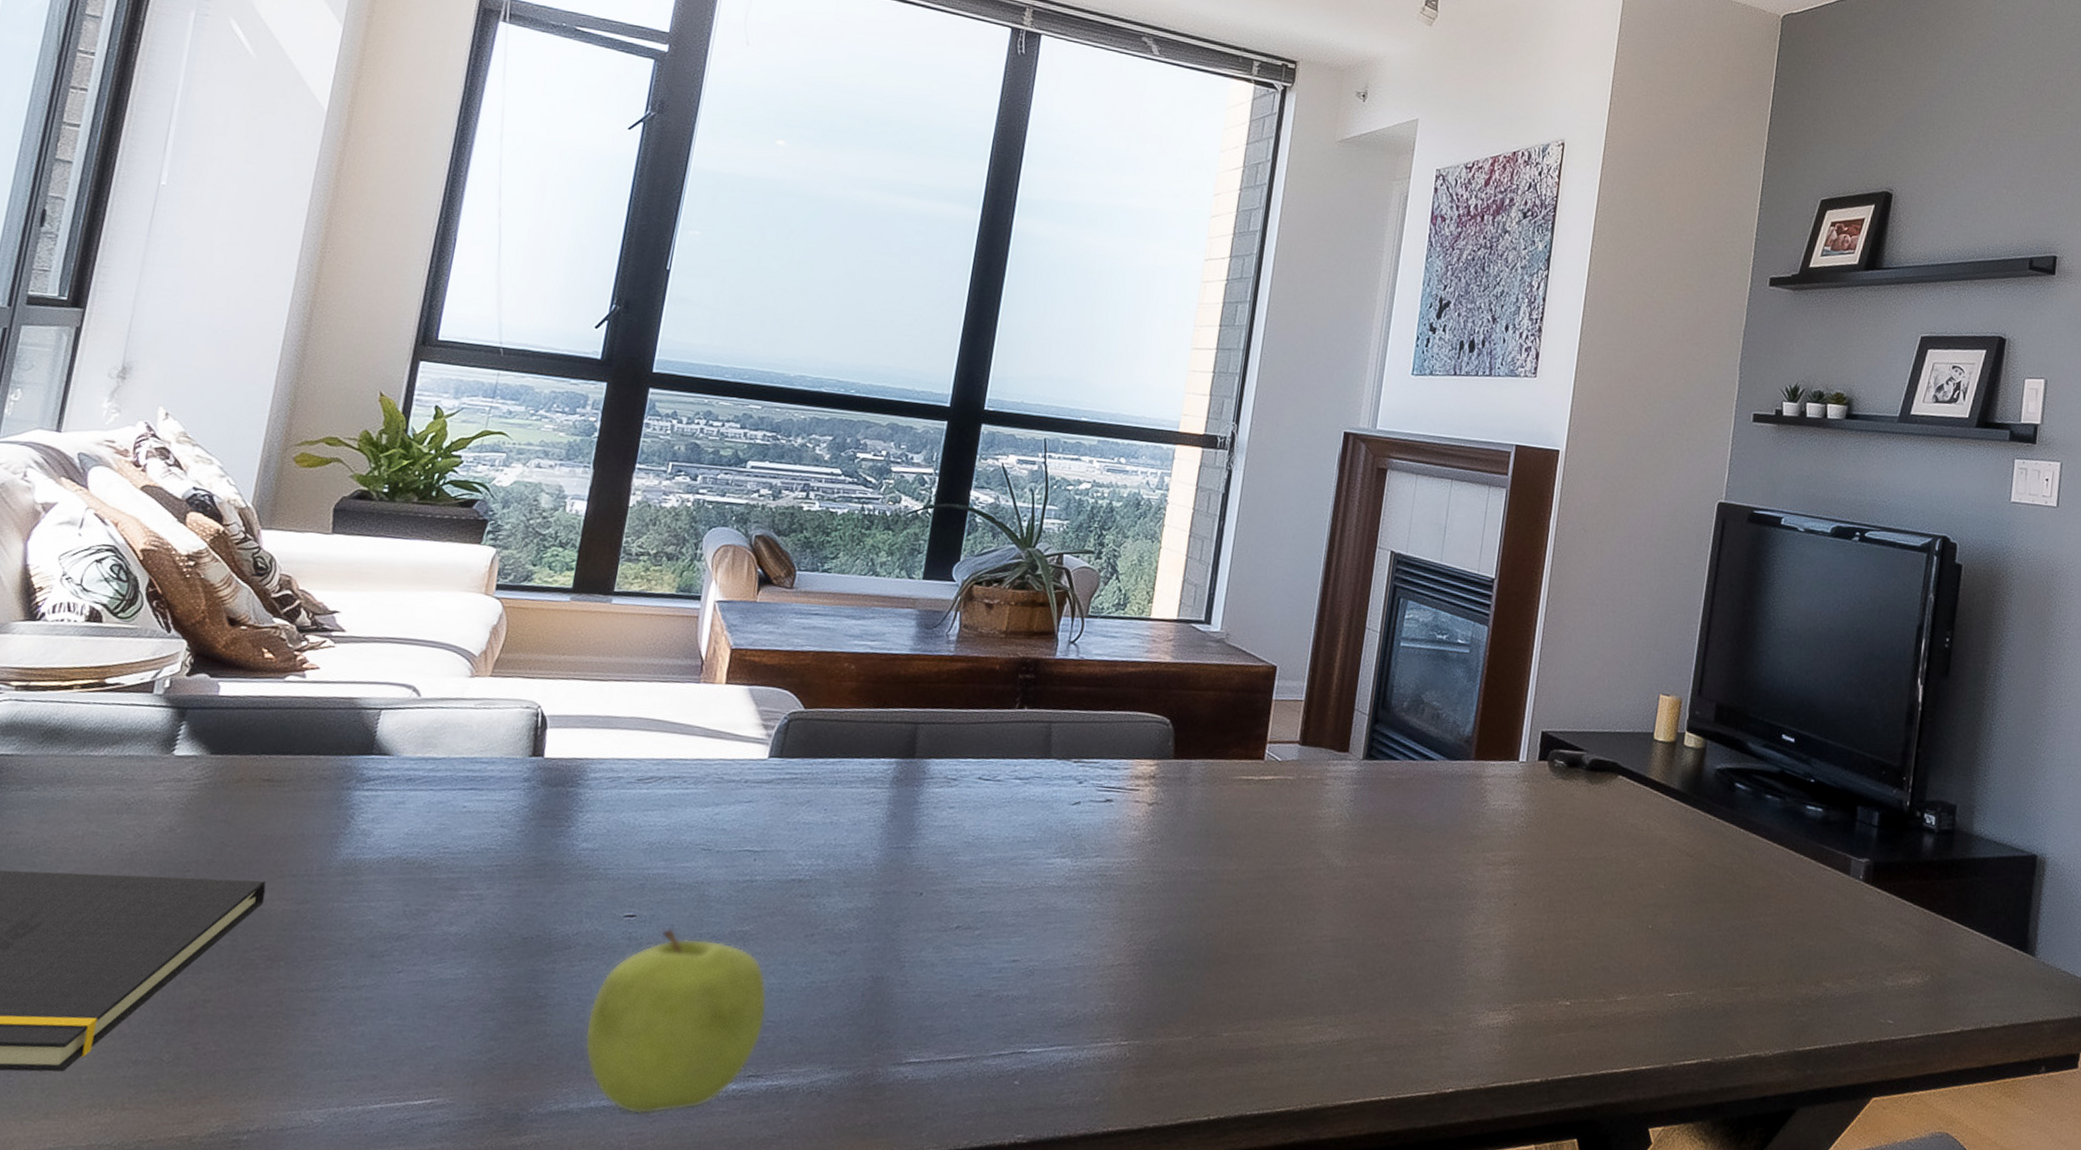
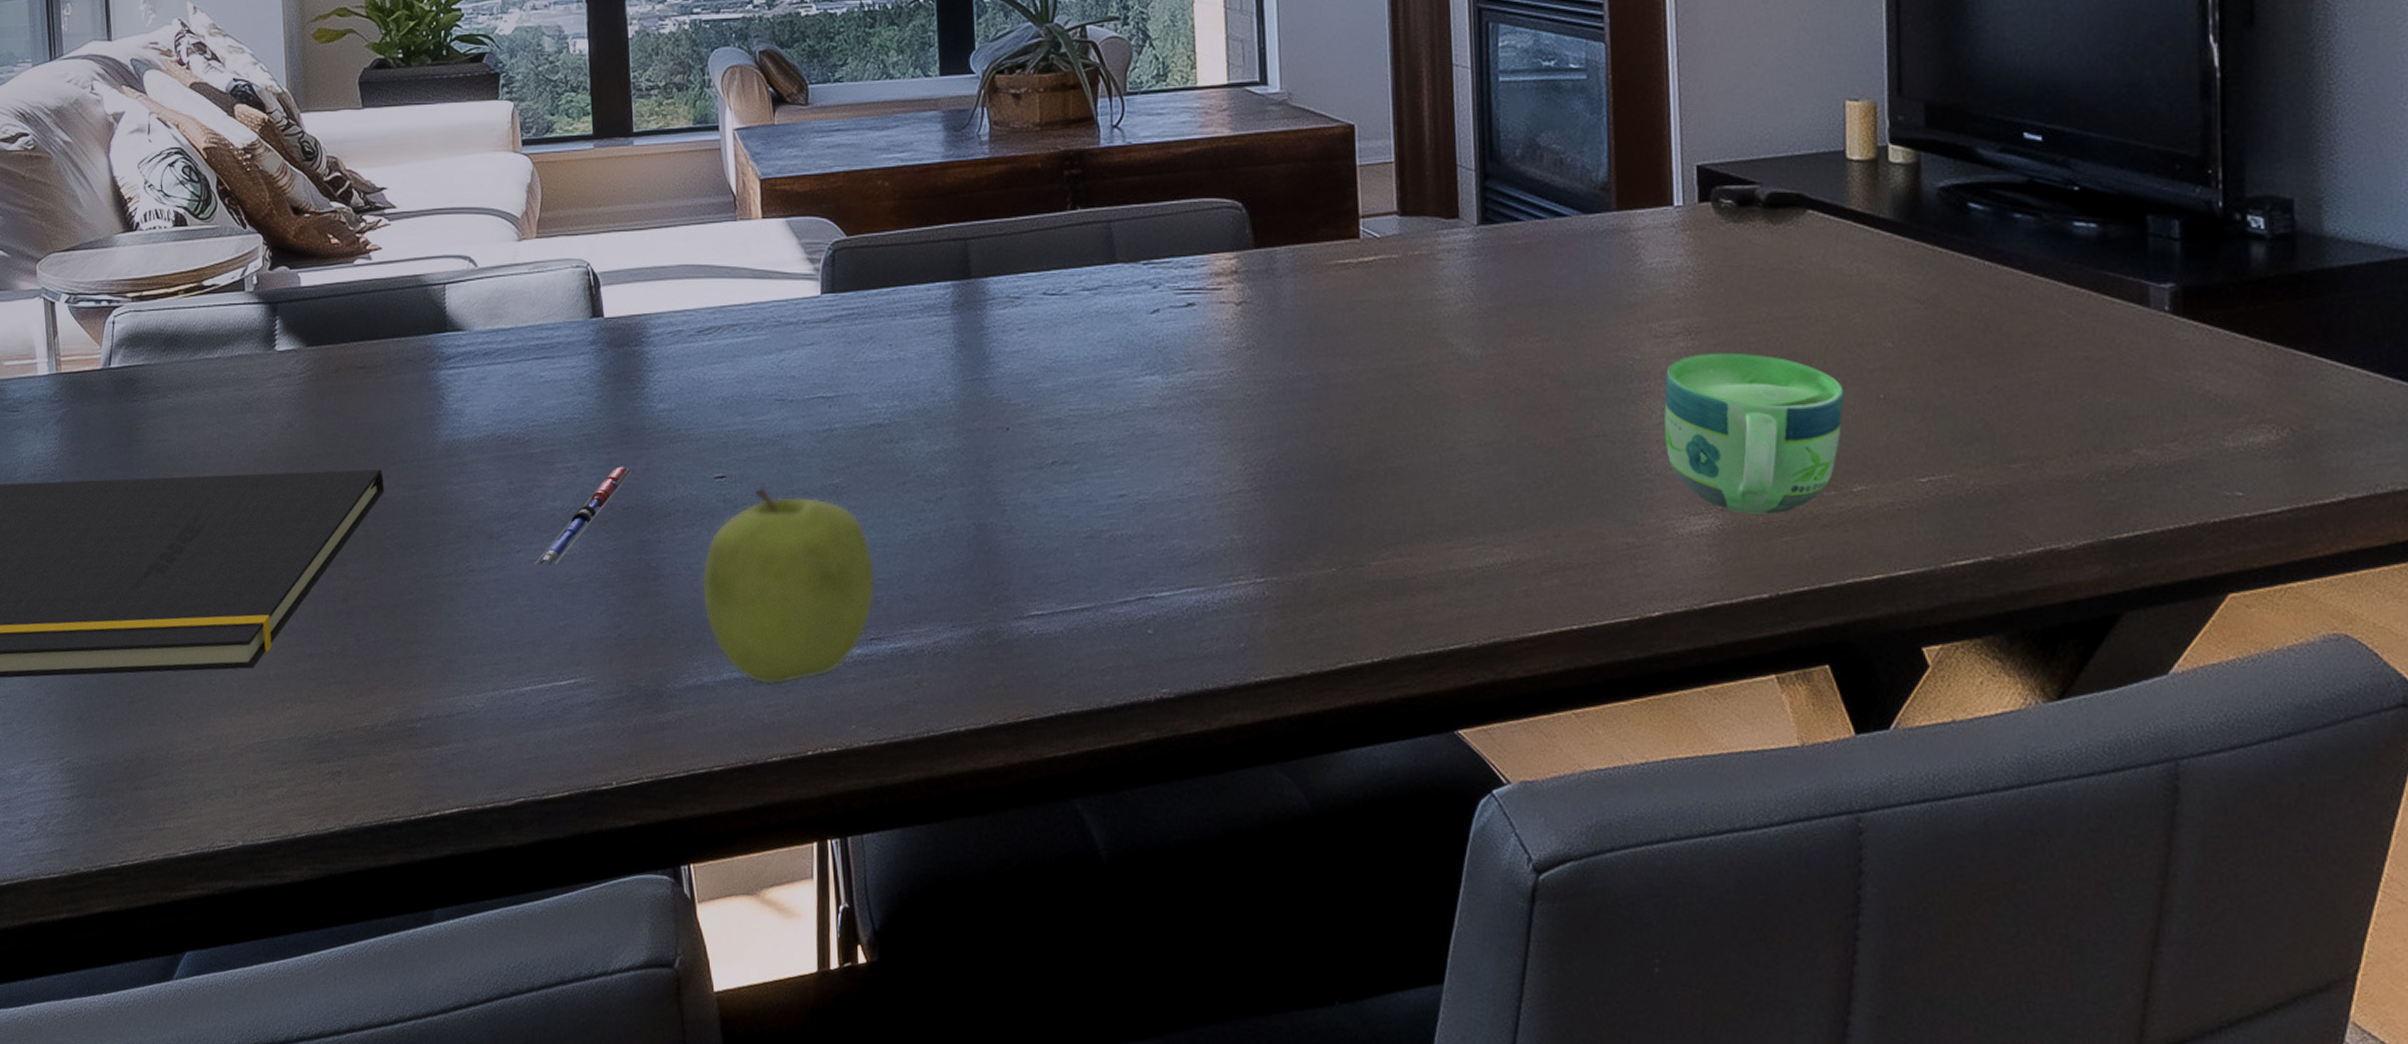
pen: none [413,898,540,988] -> present [534,466,632,566]
cup: none [1480,880,1623,1015] -> present [1664,353,1844,515]

